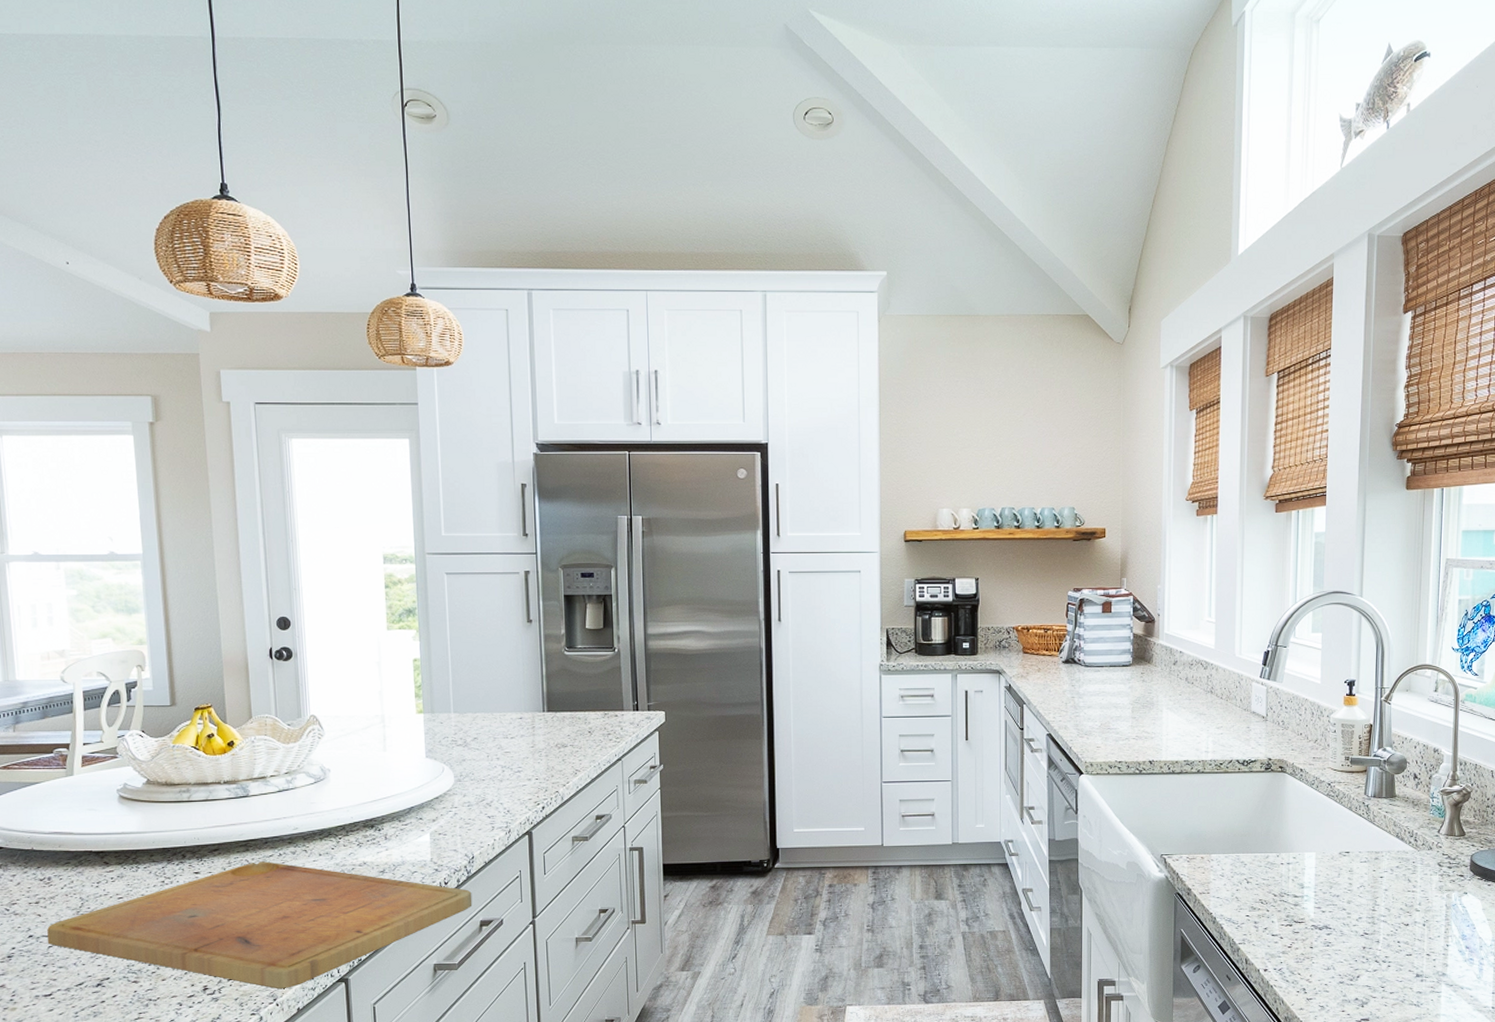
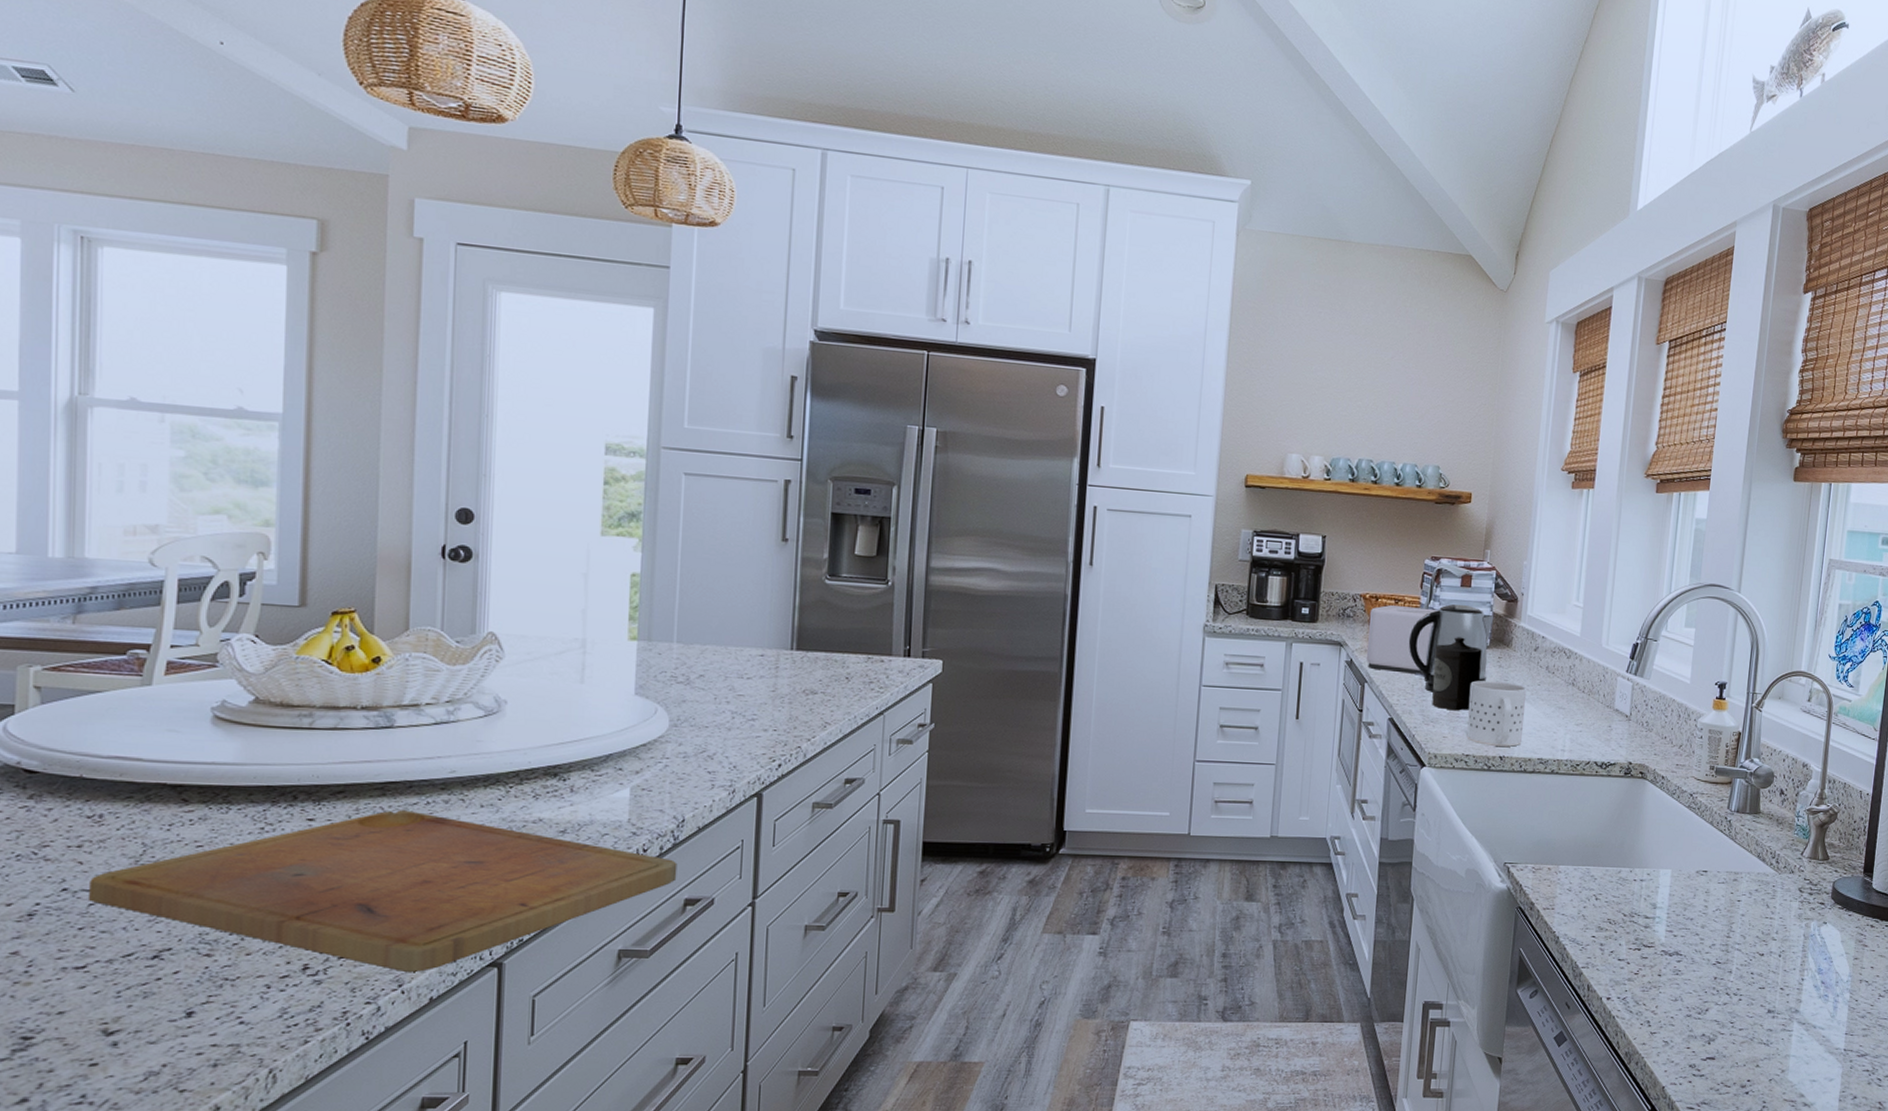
toaster: none [1022,633,1084,695] -> present [1367,604,1439,675]
kettle: none [1059,628,1135,708] -> present [1408,604,1494,692]
canister: none [1083,658,1127,723] -> present [1432,637,1482,711]
mug: none [1117,694,1170,752] -> present [1466,680,1527,747]

